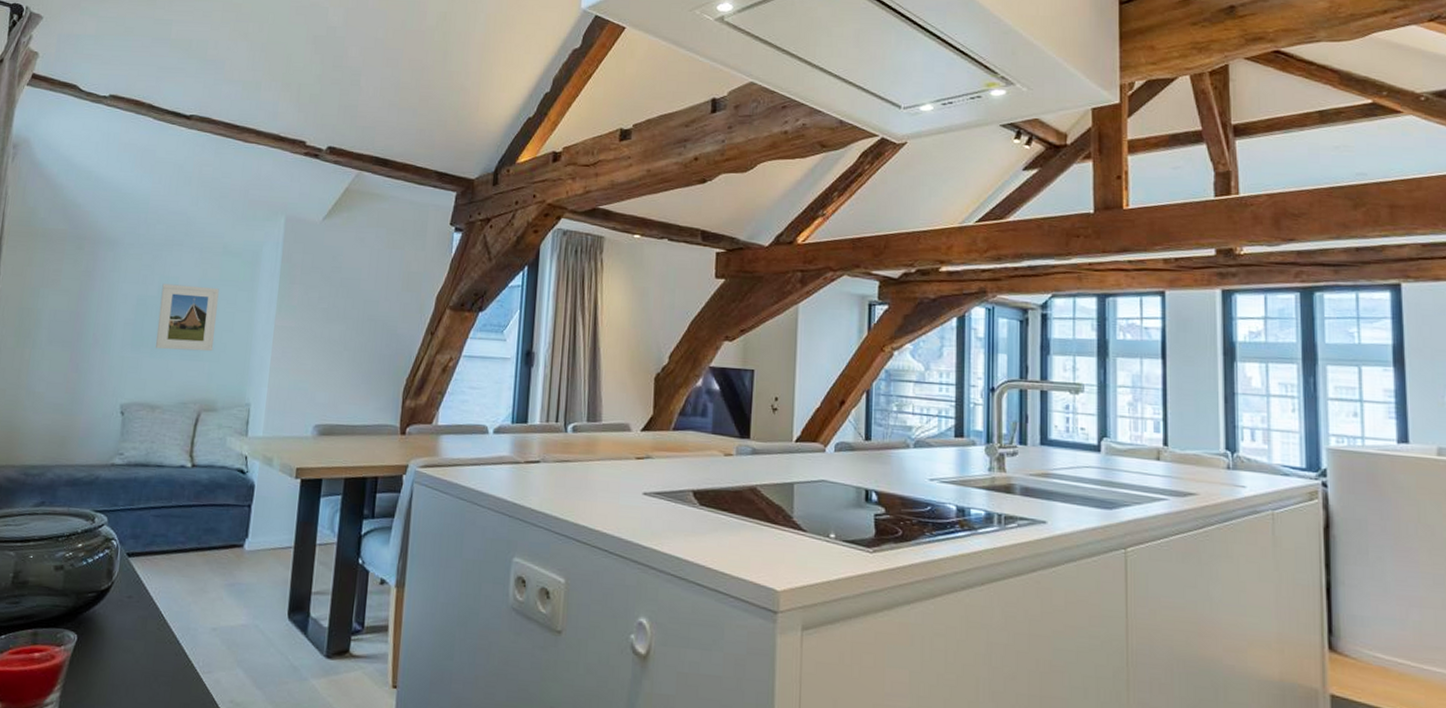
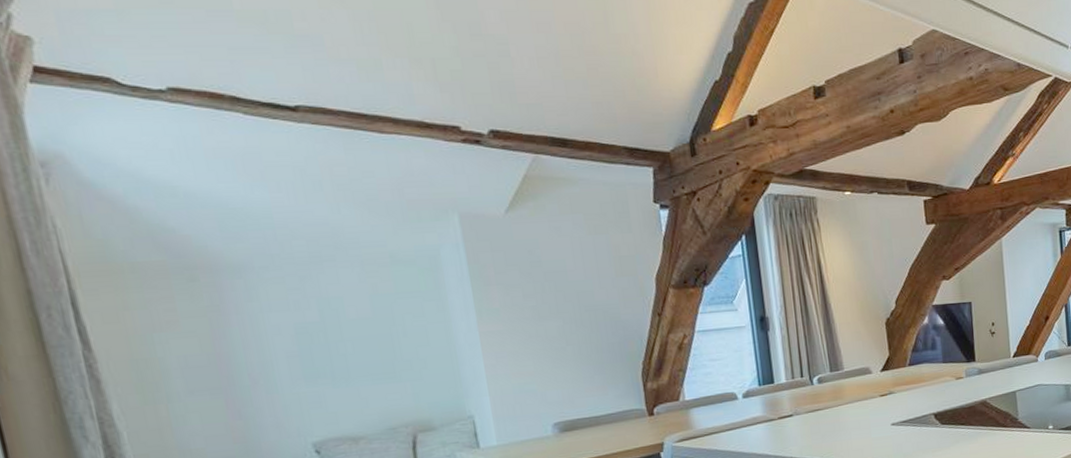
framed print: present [155,283,219,352] -> none [323,302,412,378]

